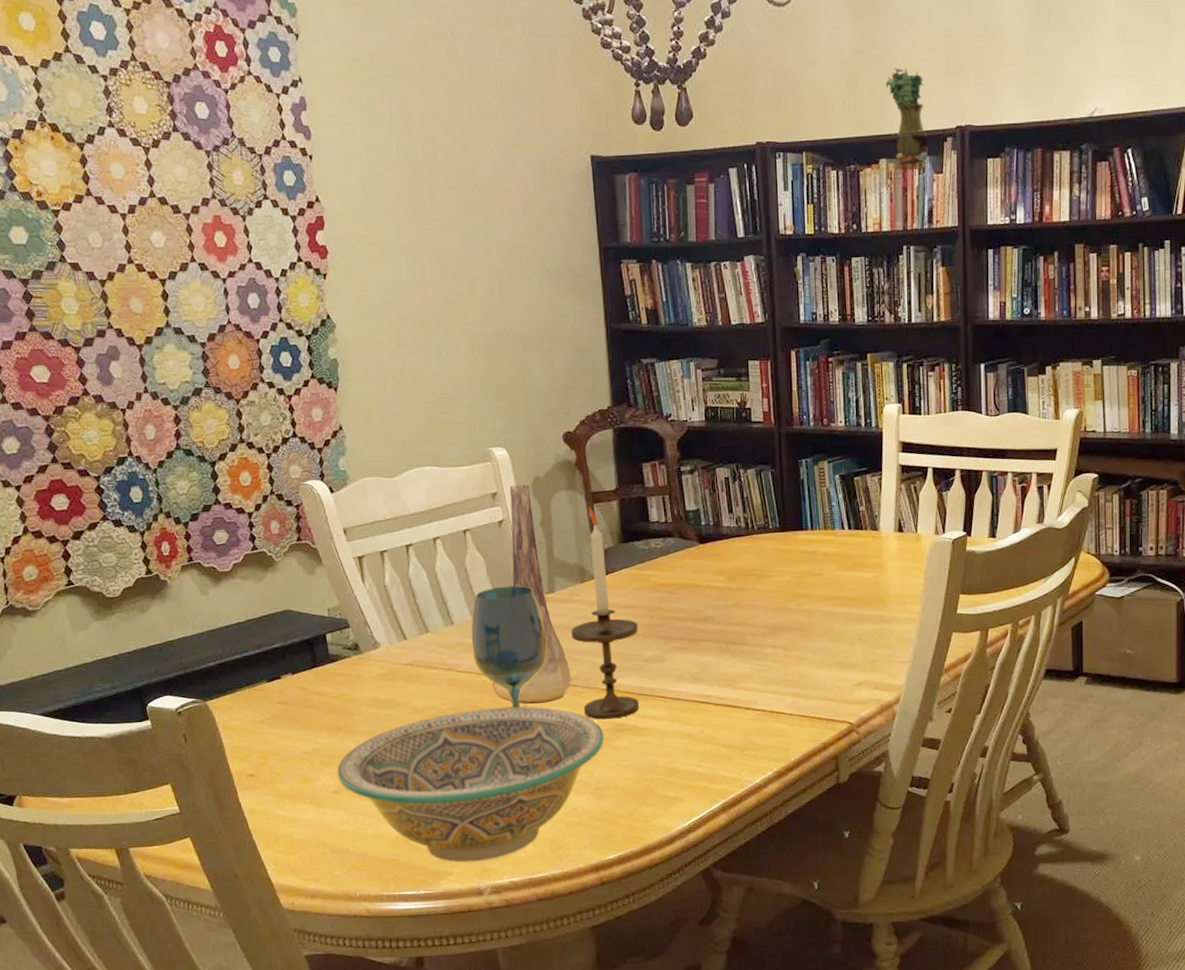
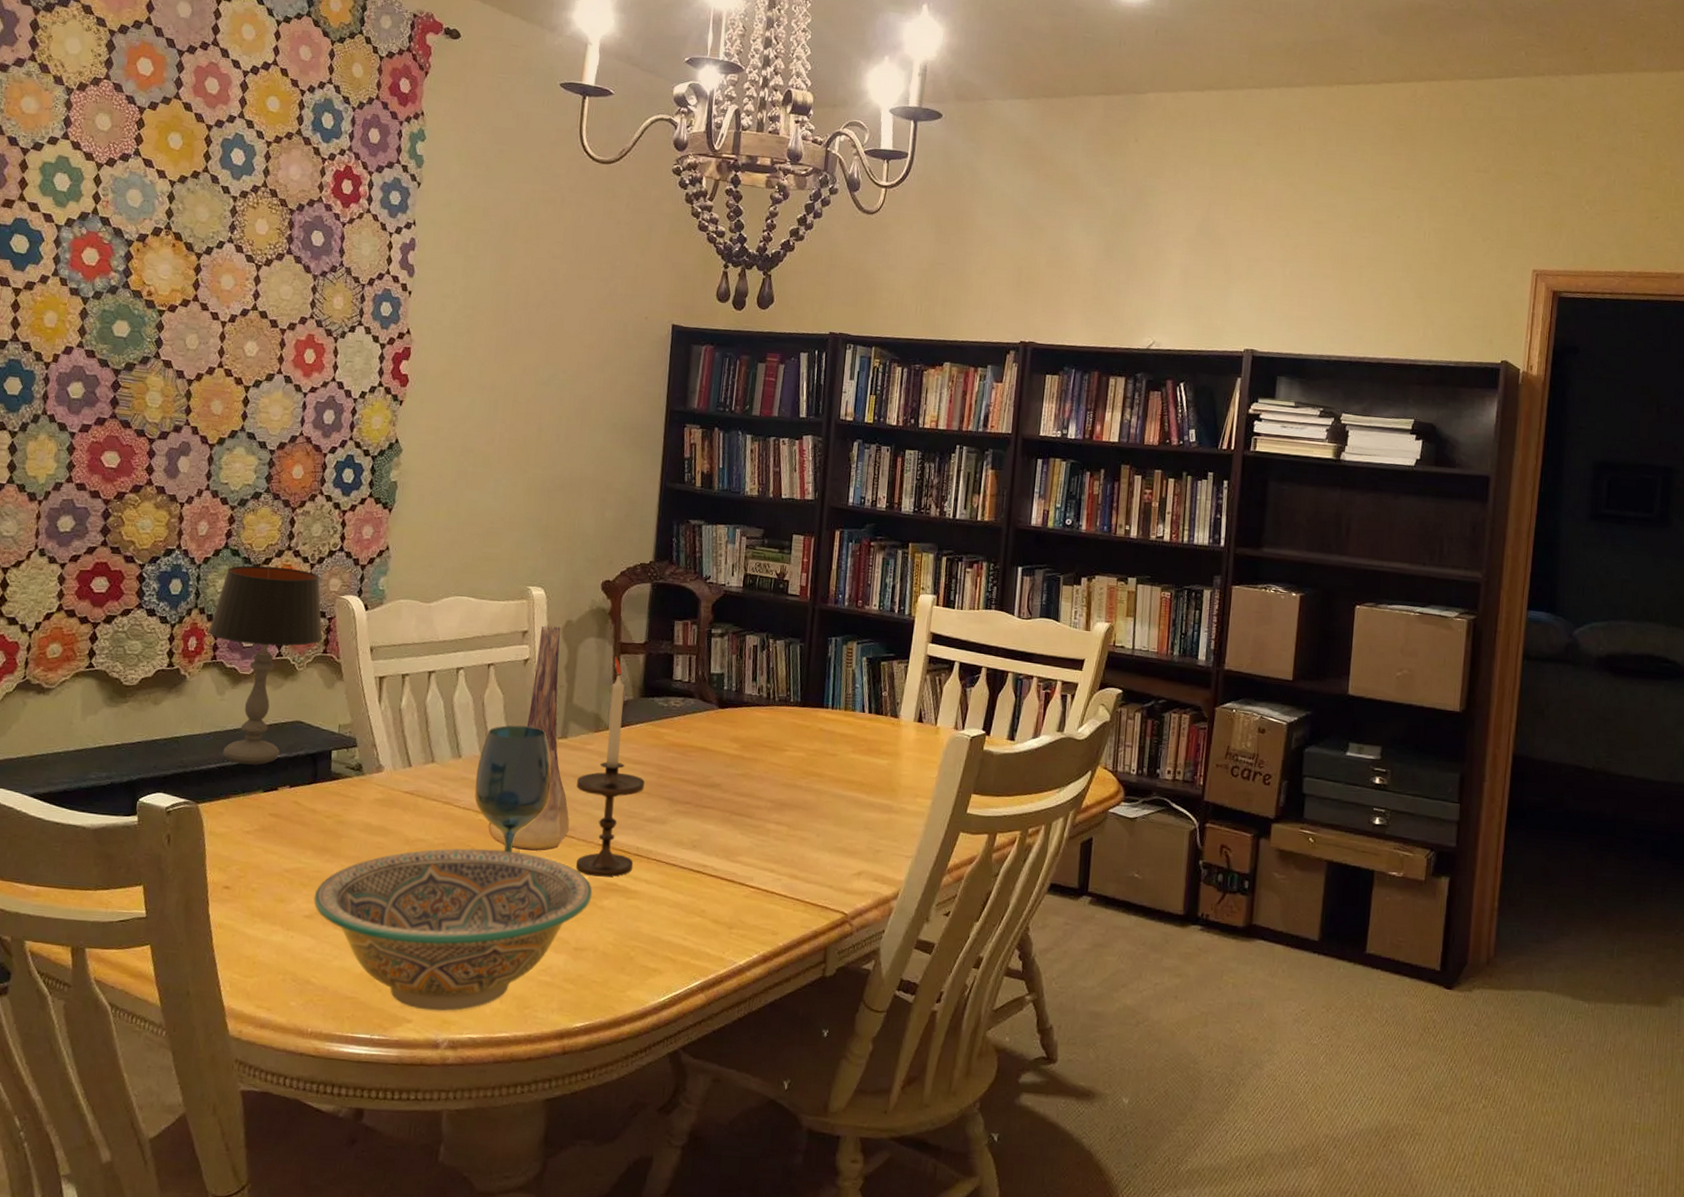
table lamp: none [178,460,294,659] -> present [208,565,323,765]
vase: present [886,67,929,170] -> none [958,281,994,377]

